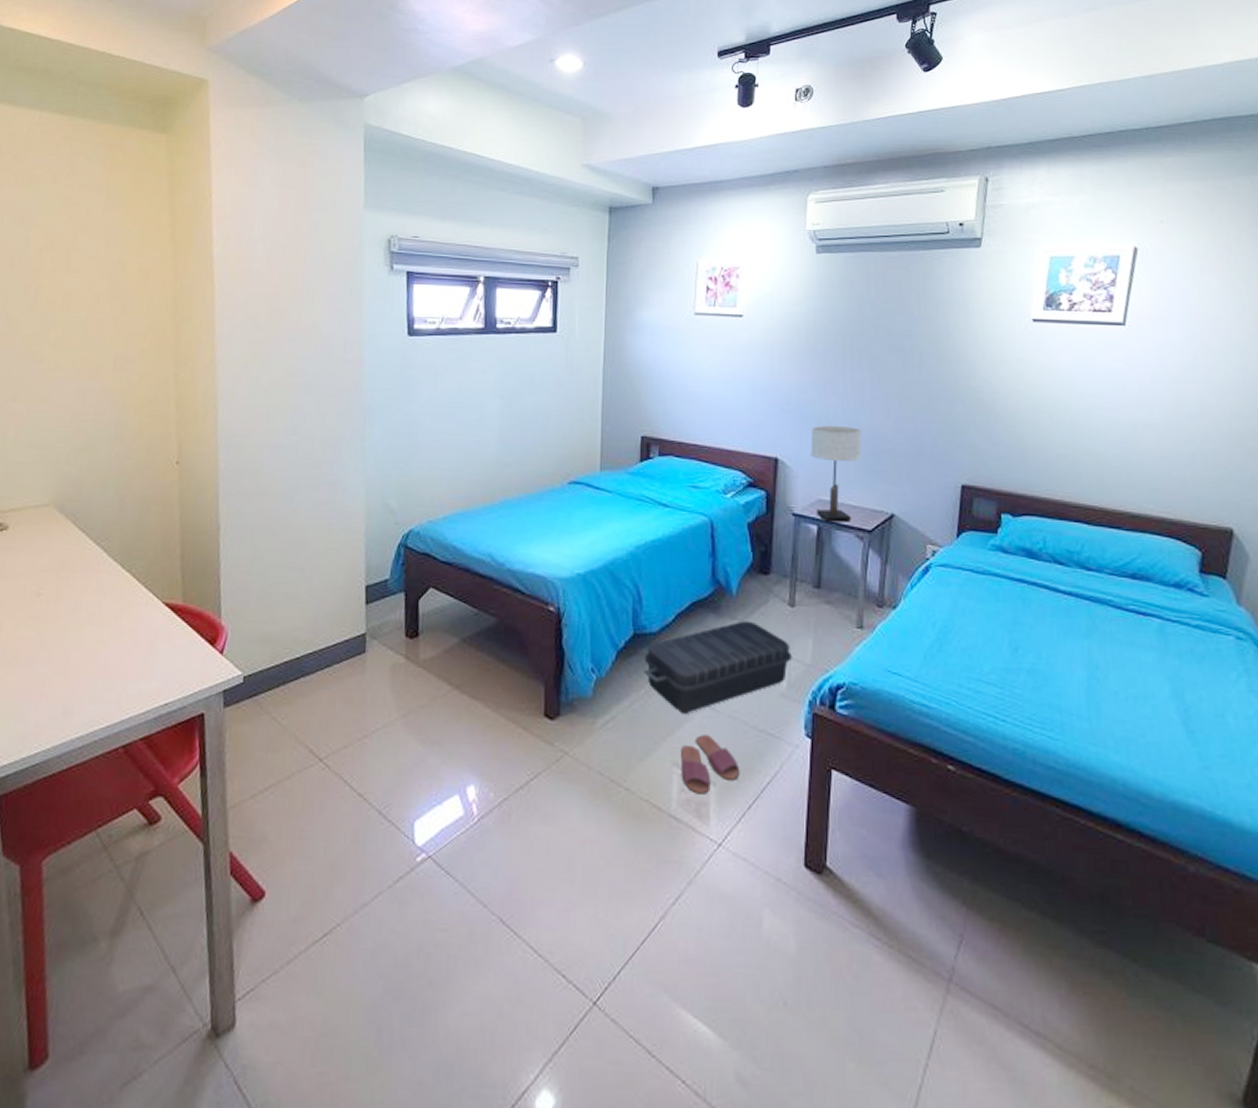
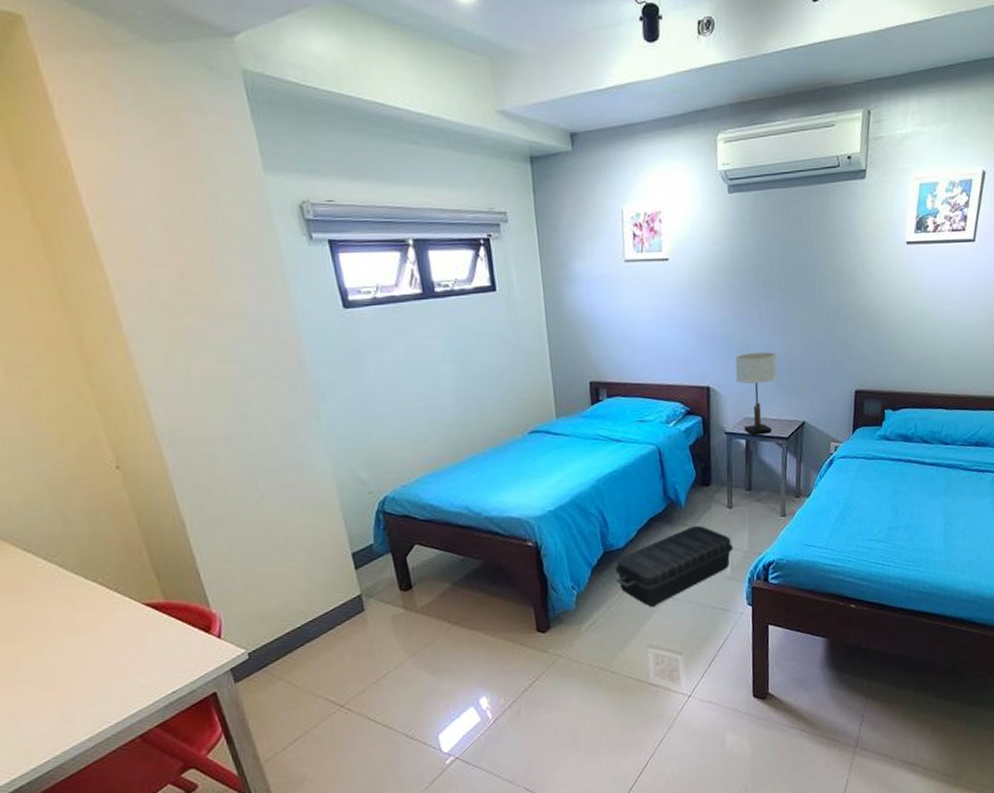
slippers: present [681,735,740,795] -> none [653,619,701,664]

